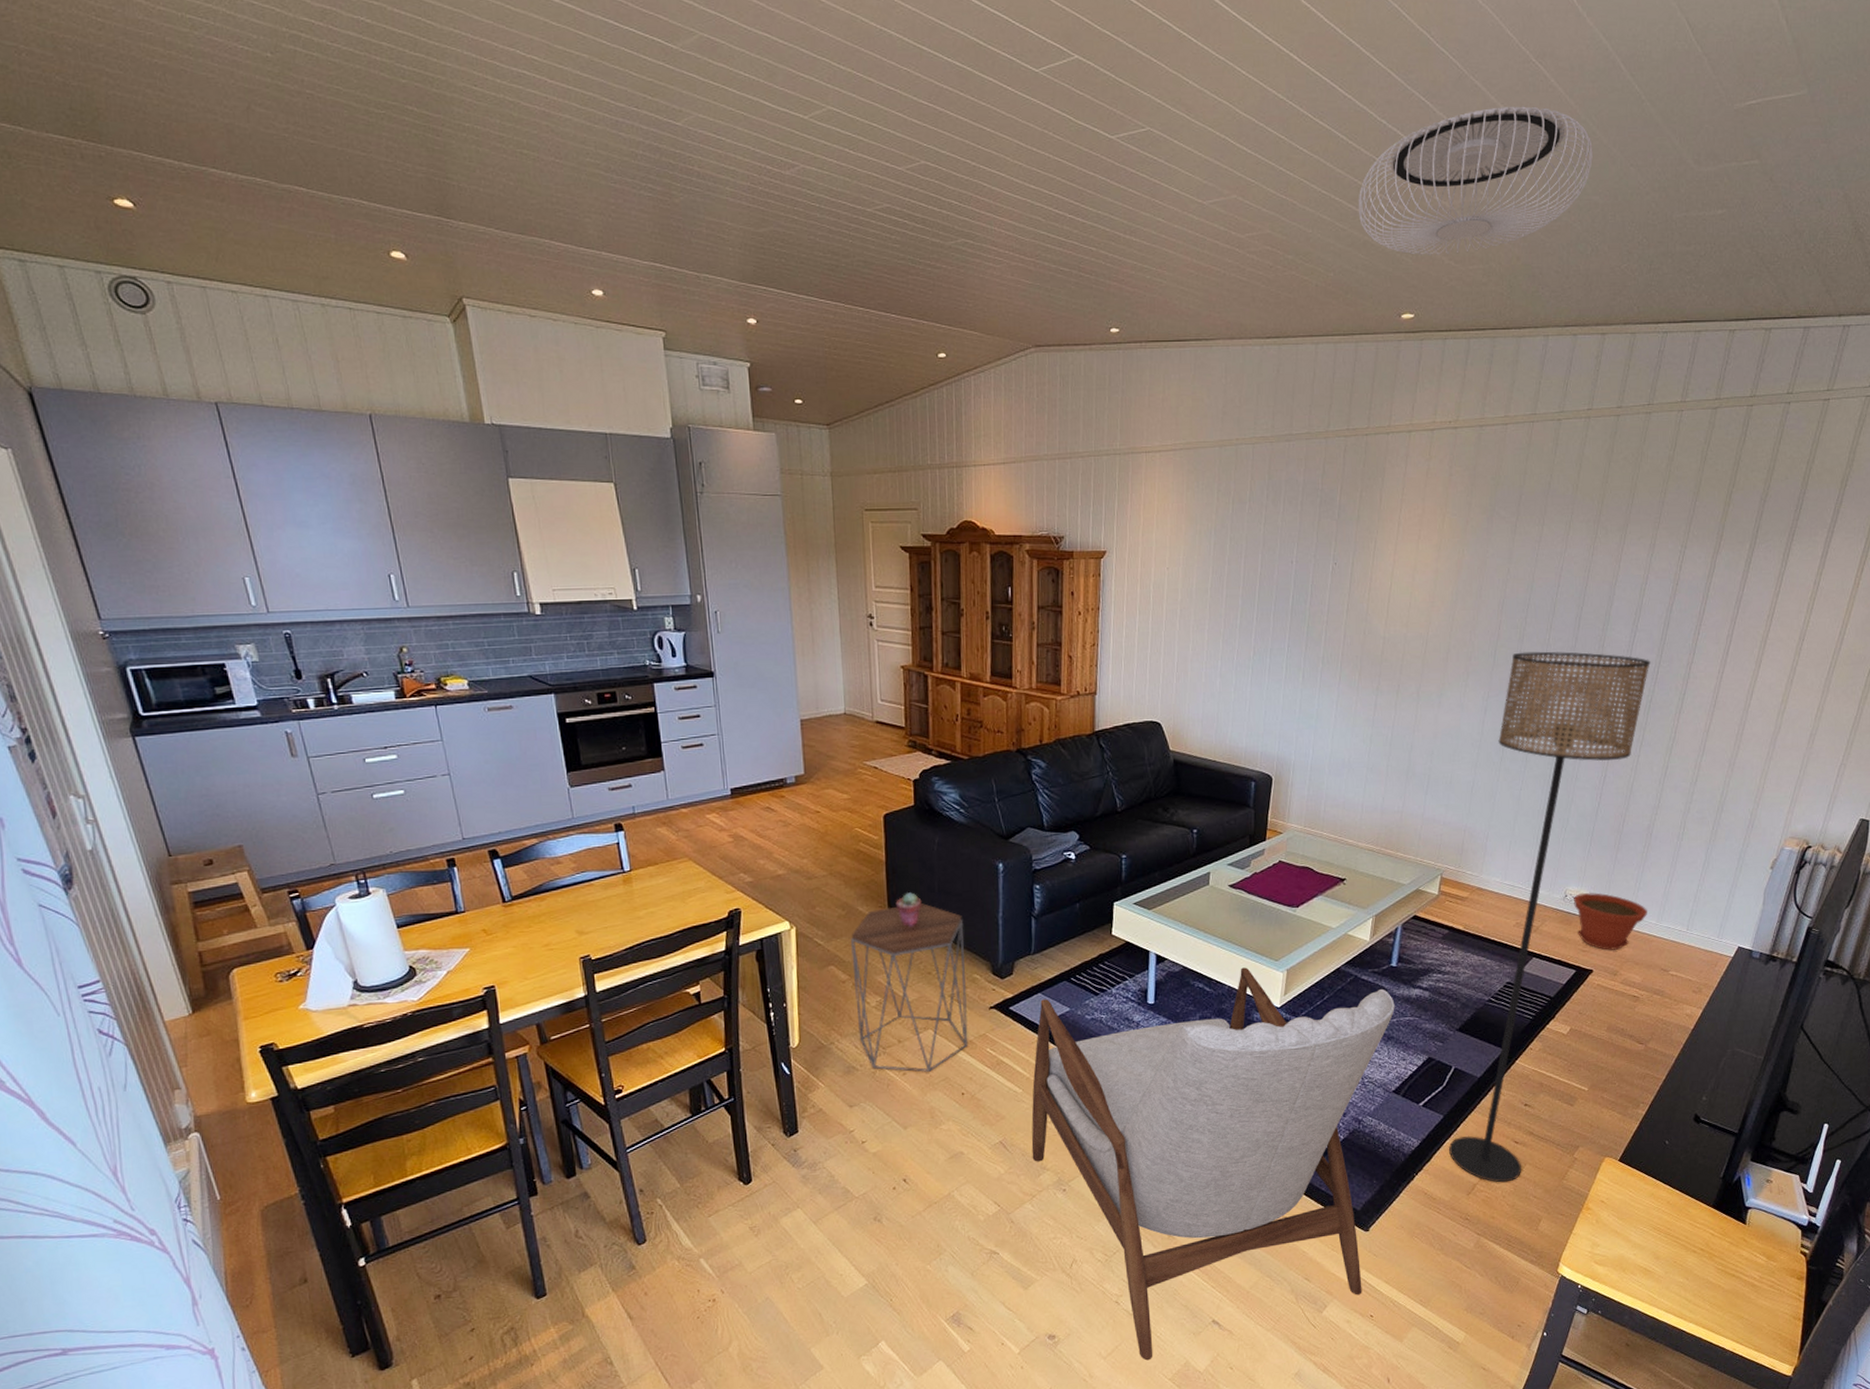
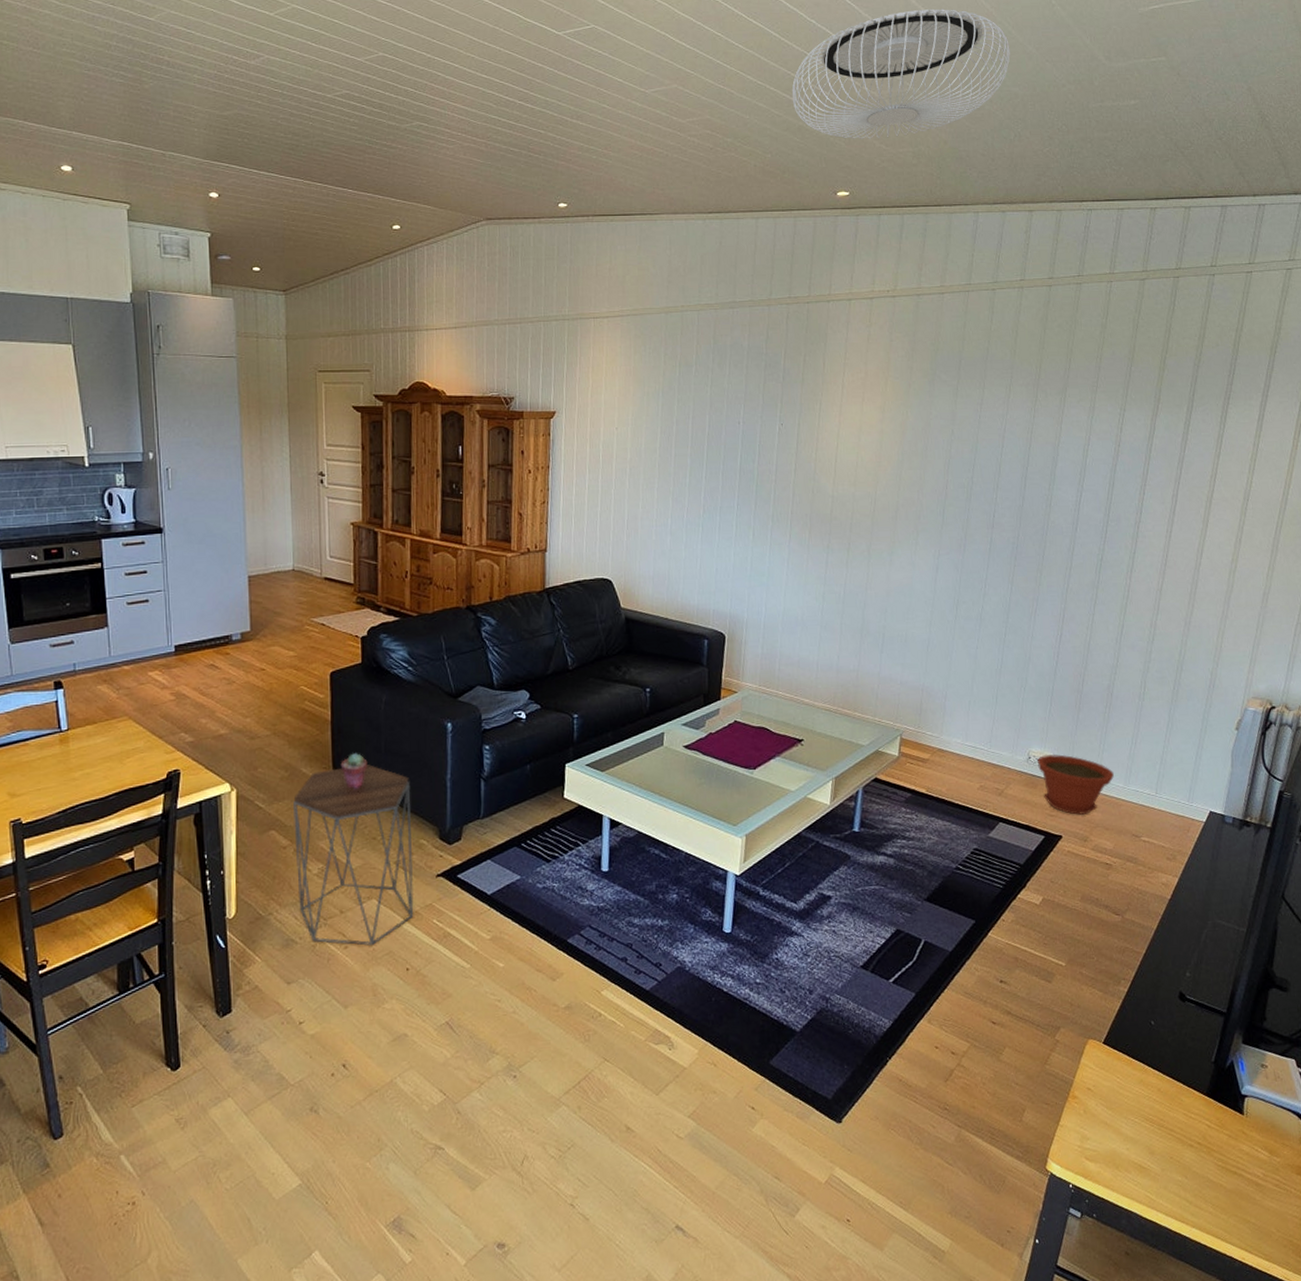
armchair: present [1031,967,1395,1361] -> none [480,832,859,1273]
floor lamp: present [1449,651,1650,1183] -> none [923,510,1099,1068]

